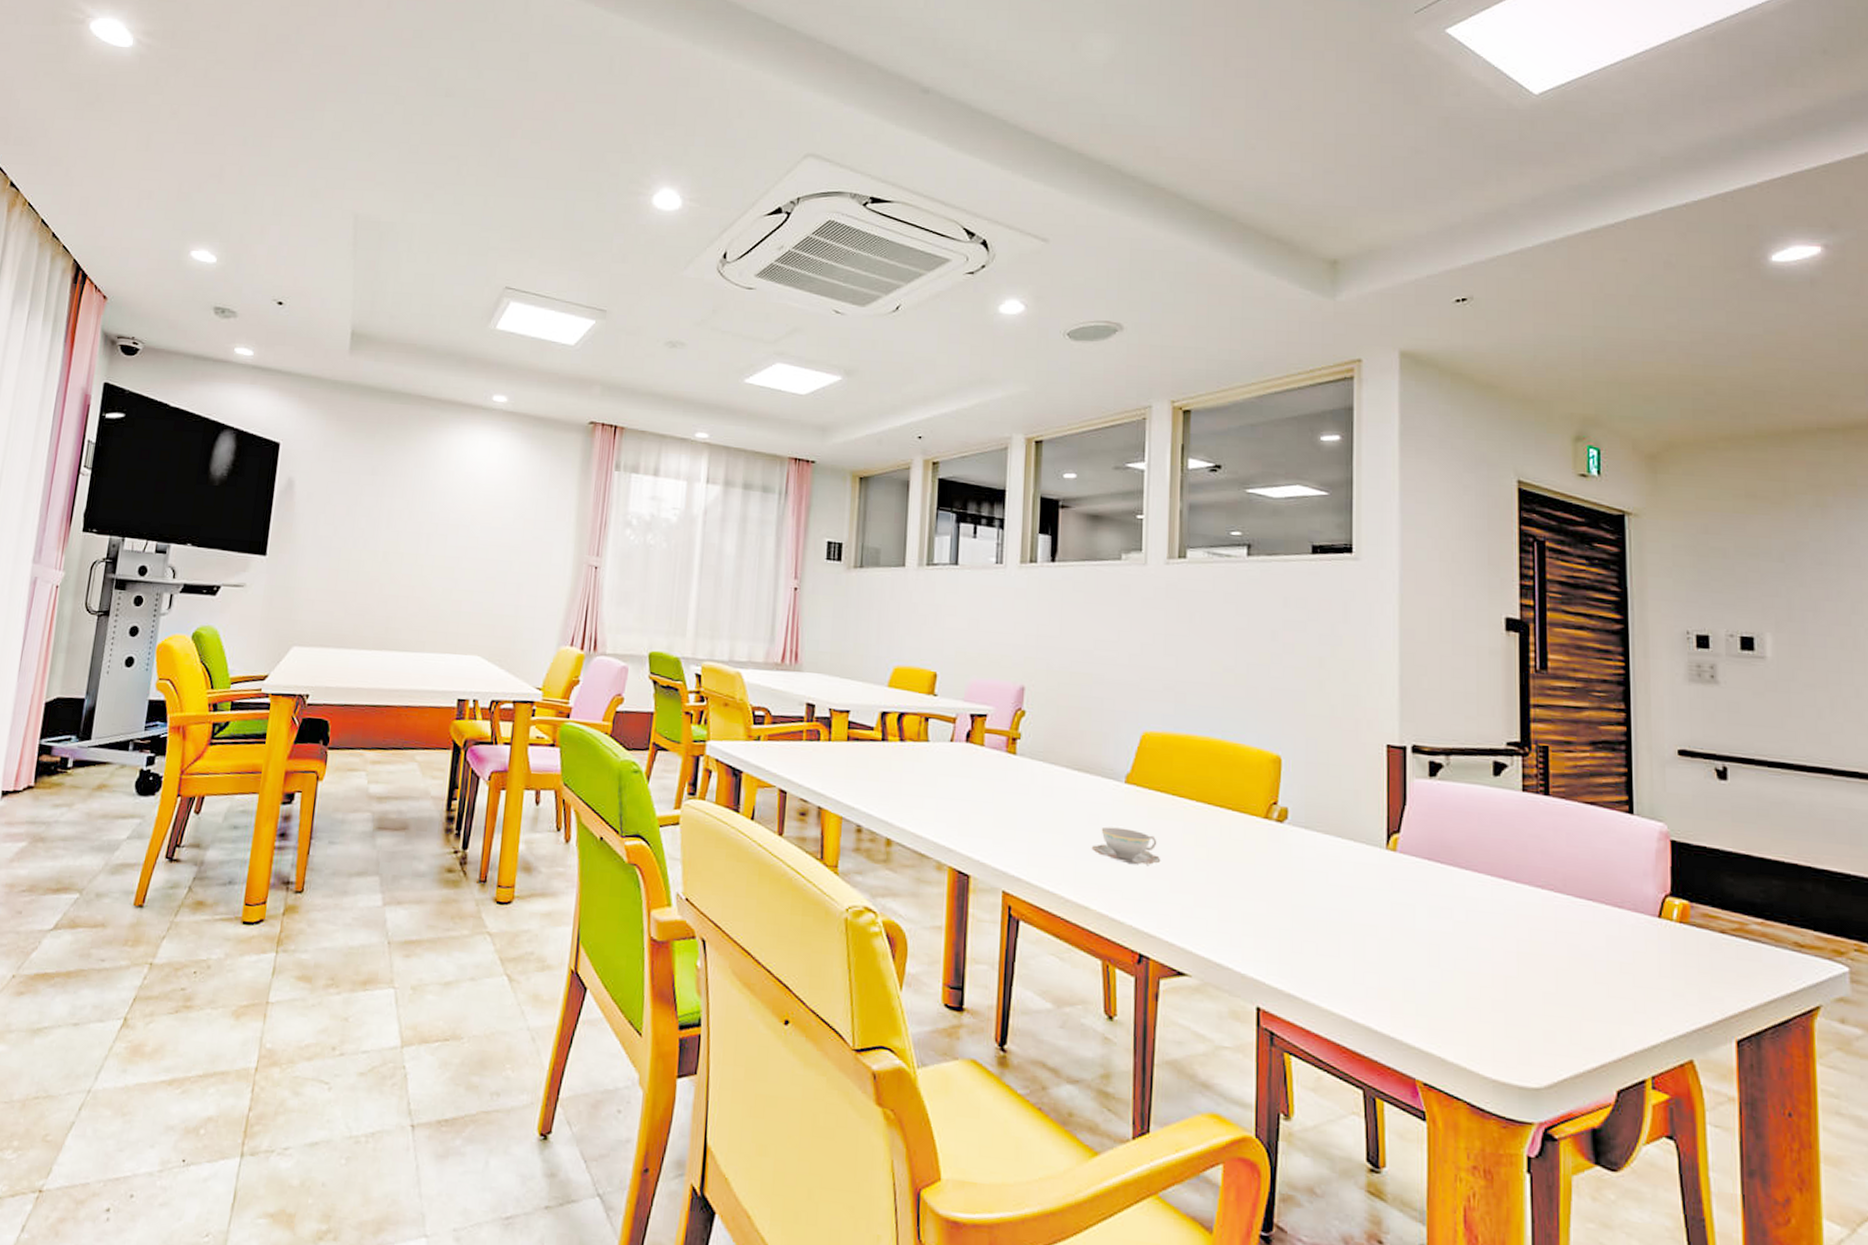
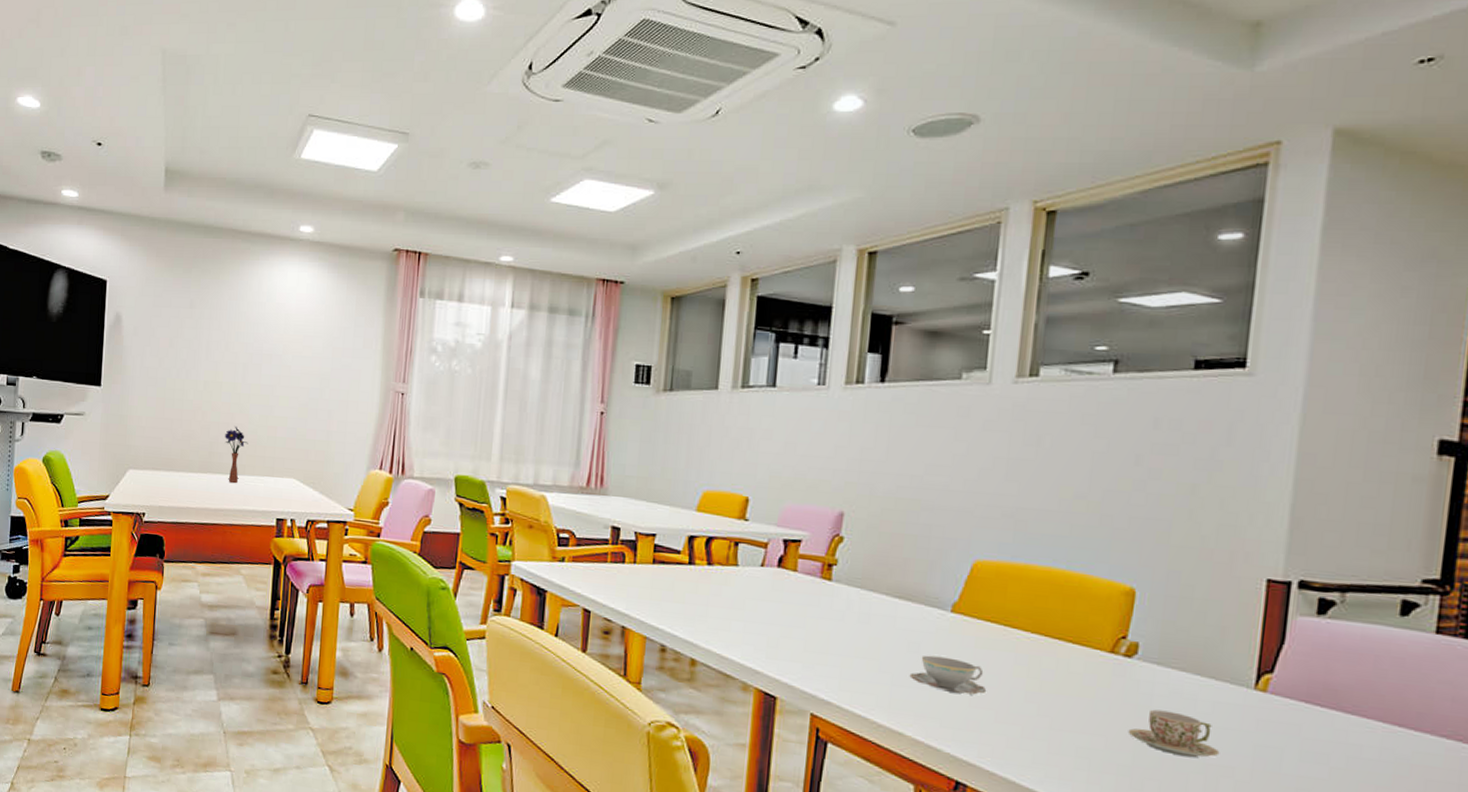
flower arrangement: none [404,599,430,662] -> present [225,425,248,484]
teacup: none [1285,872,1364,918] -> present [1128,709,1220,758]

